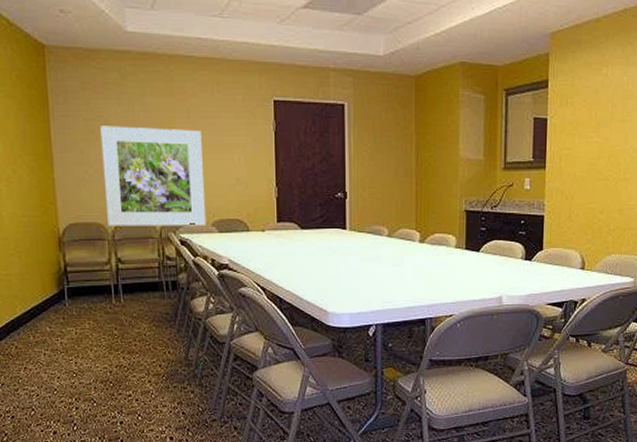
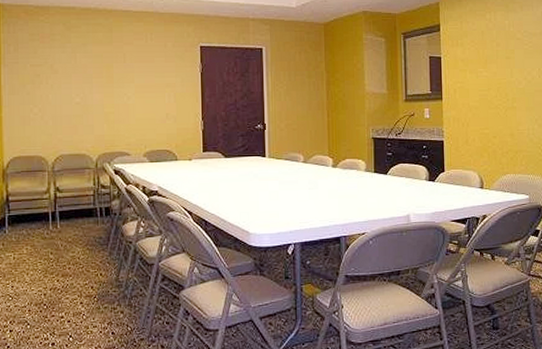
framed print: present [100,126,207,226] -> none [45,70,139,159]

